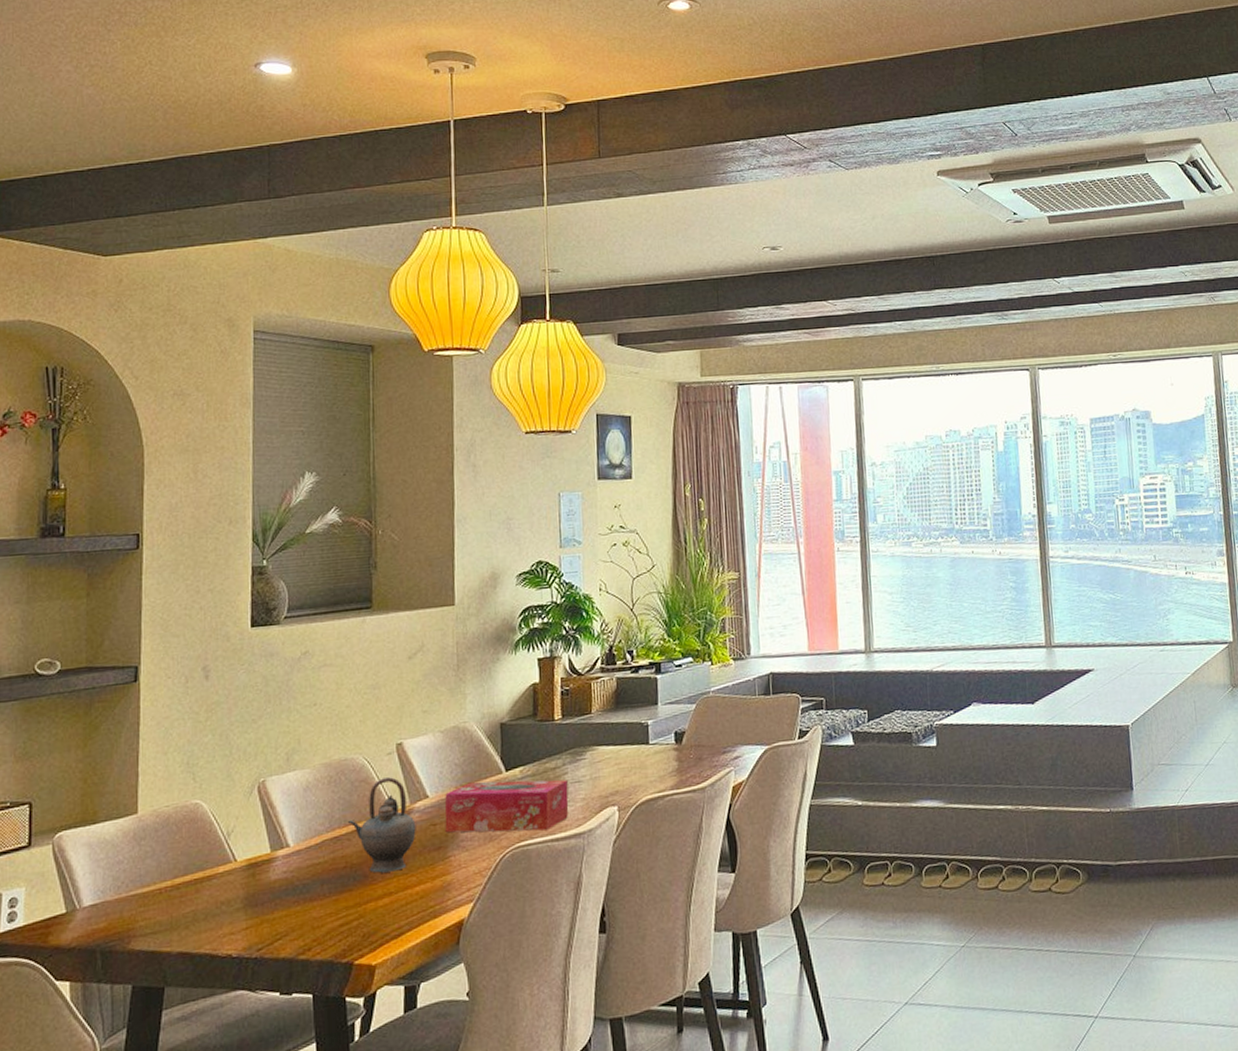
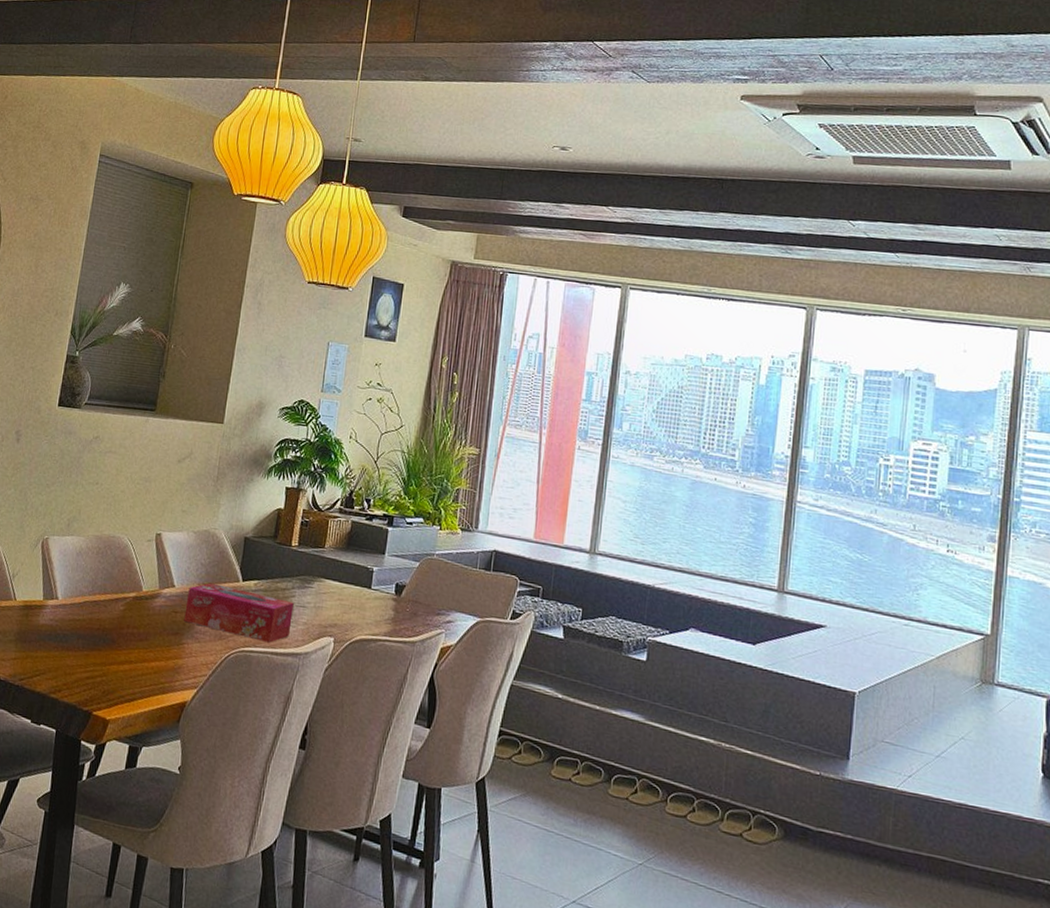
teapot: present [348,777,416,873] -> none [107,560,161,644]

